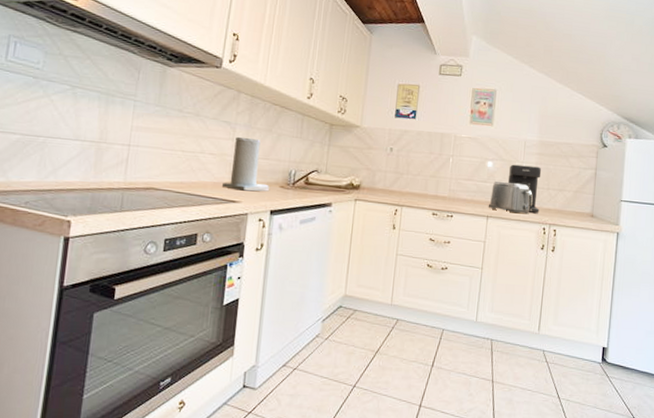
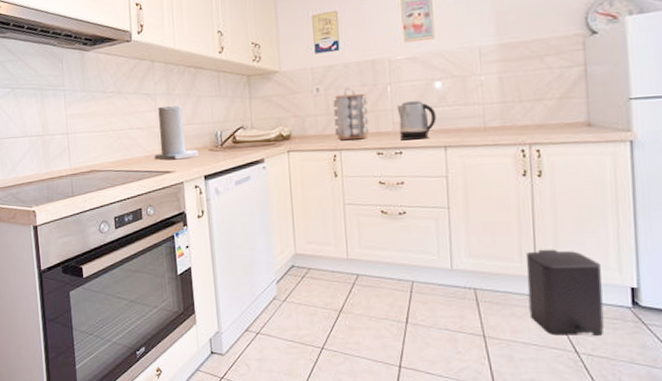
spice rack: none [400,152,432,200] -> present [333,87,370,141]
kettle: none [452,173,485,208] -> present [397,100,437,141]
toaster: present [488,180,530,214] -> none [444,101,499,138]
coffee maker: present [507,164,542,214] -> none [464,76,513,135]
pedal bin: none [529,310,586,385] -> present [525,249,604,337]

